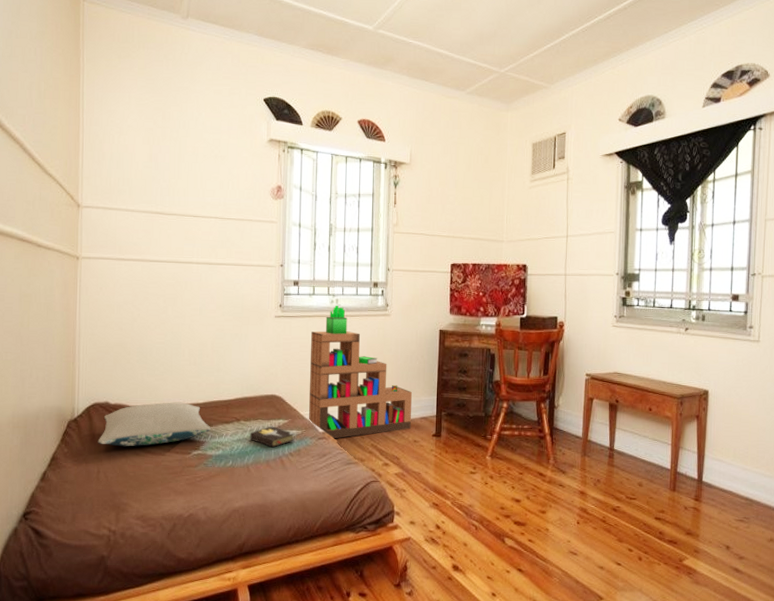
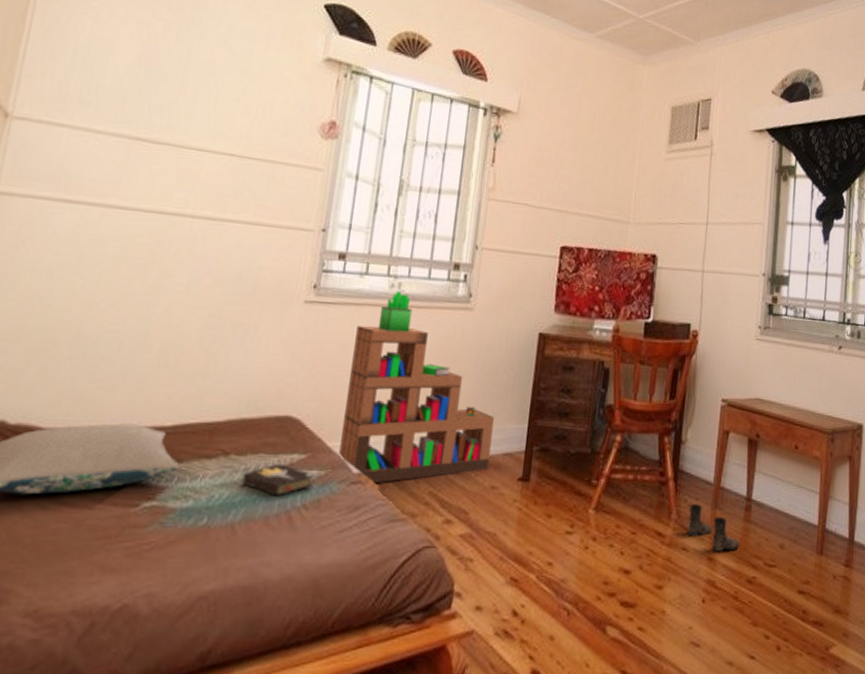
boots: none [563,452,606,488] -> present [688,503,740,552]

